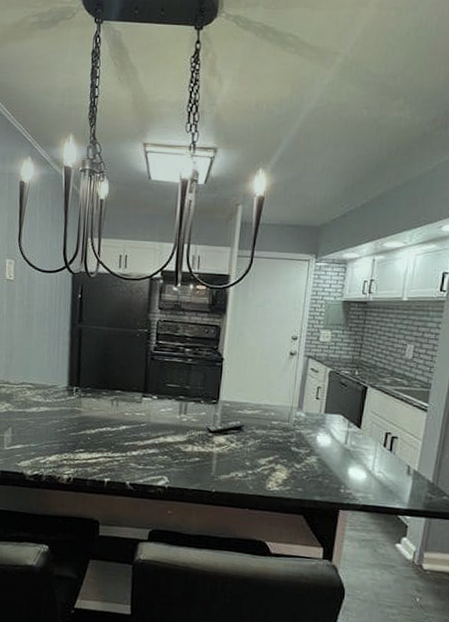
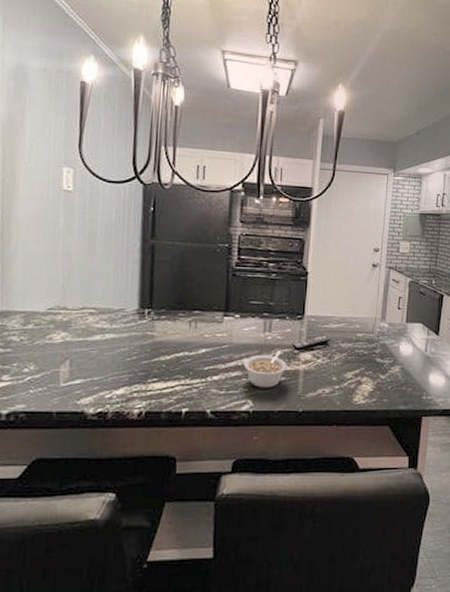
legume: none [160,432,202,467] -> present [244,351,287,388]

